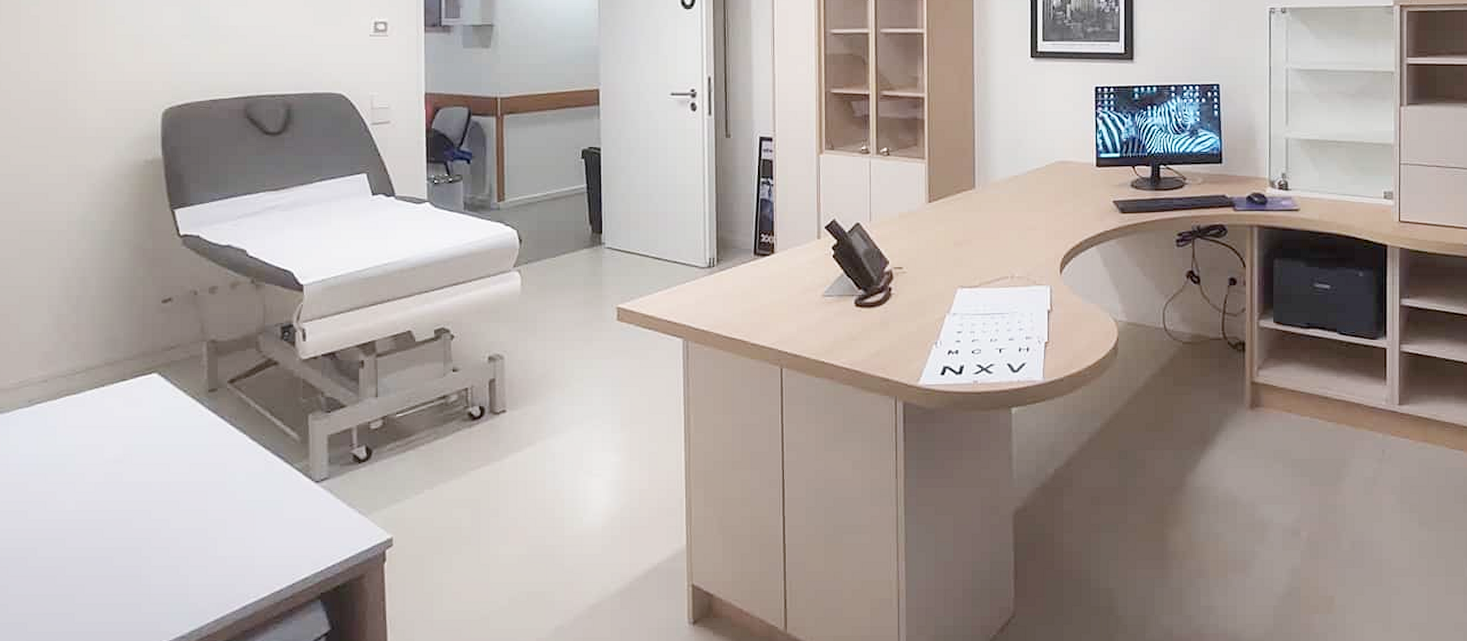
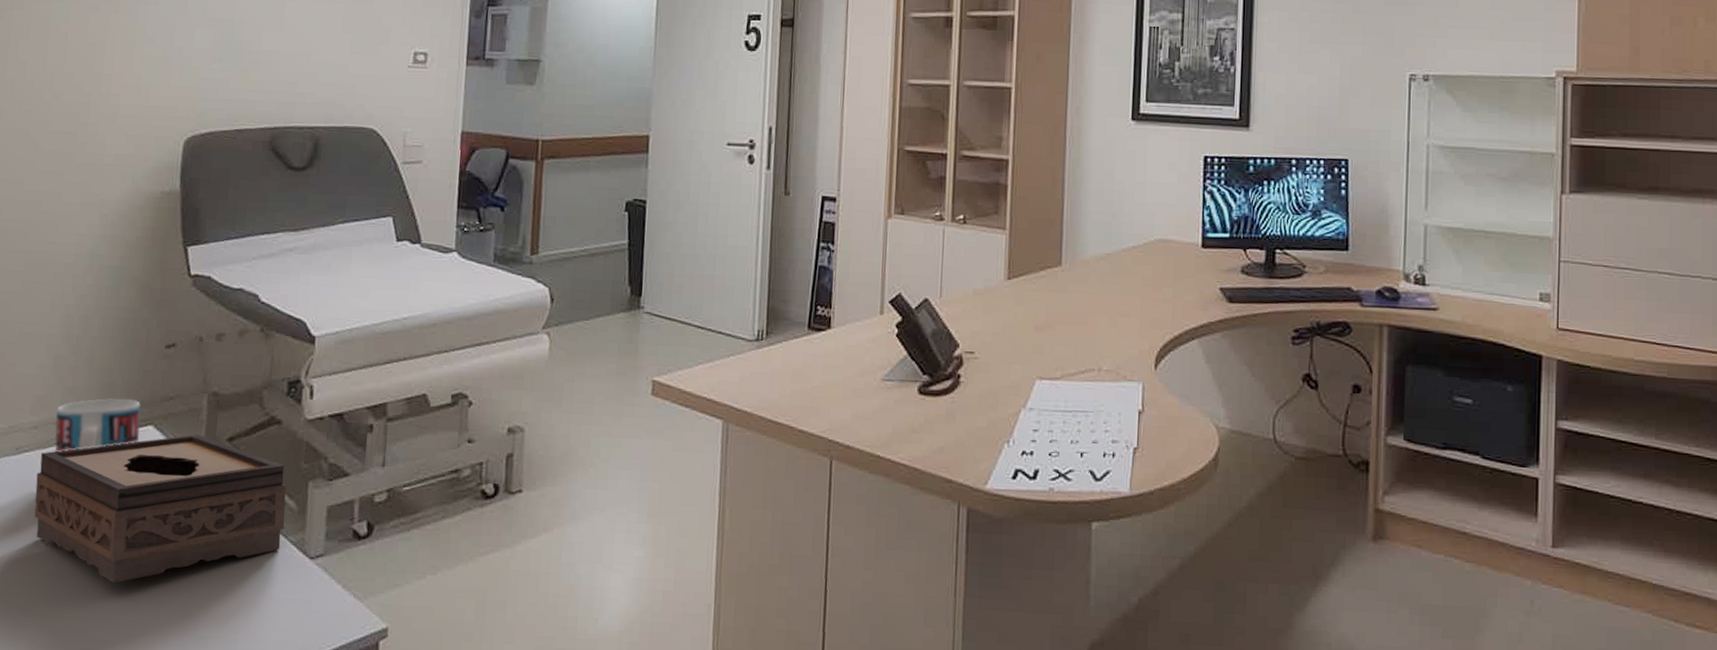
tissue box: none [51,379,289,515] -> present [34,434,287,583]
mug: none [64,350,146,403] -> present [54,398,141,453]

